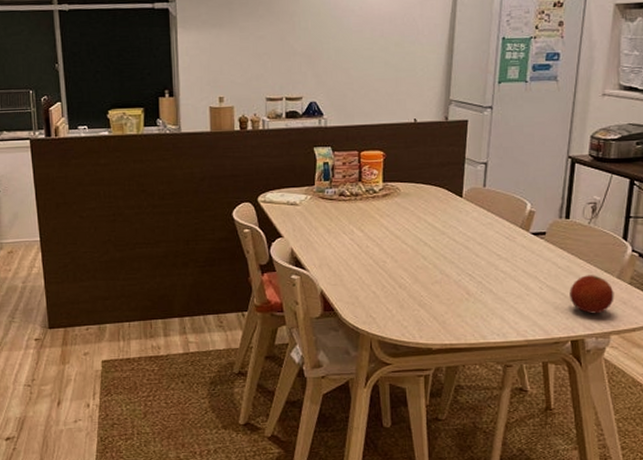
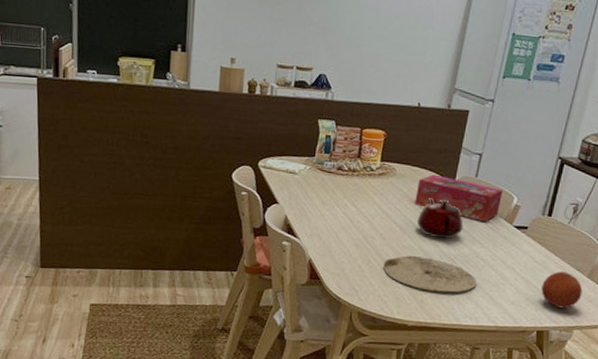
plate: none [399,276,500,310] -> present [383,255,477,292]
tissue box: none [423,189,514,233] -> present [415,174,503,223]
teapot: none [428,212,478,255] -> present [416,197,464,239]

